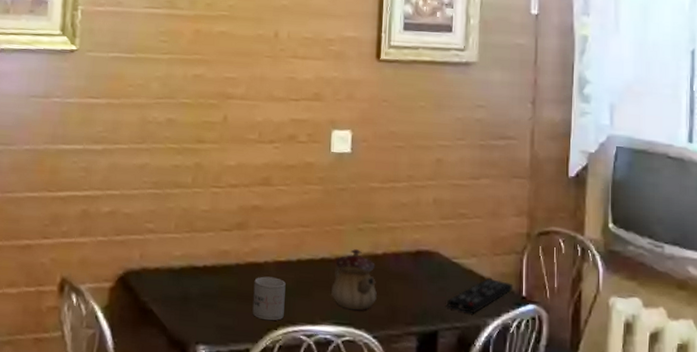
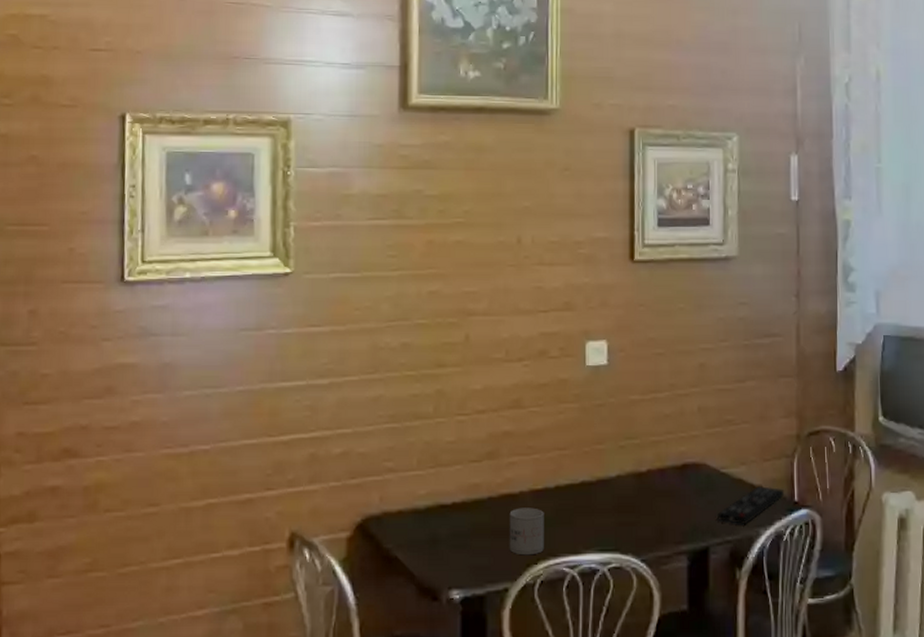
teapot: present [331,249,377,310] -> none [594,469,643,535]

